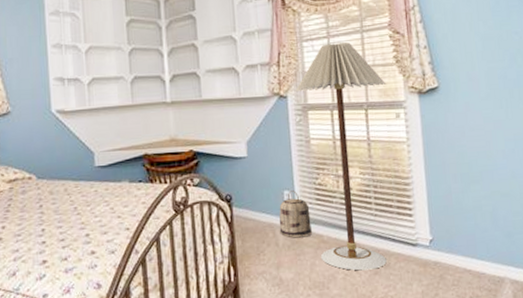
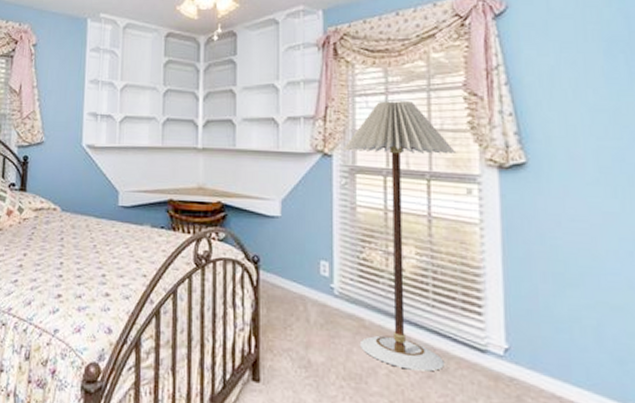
basket: present [279,190,313,238] -> none [312,262,352,318]

